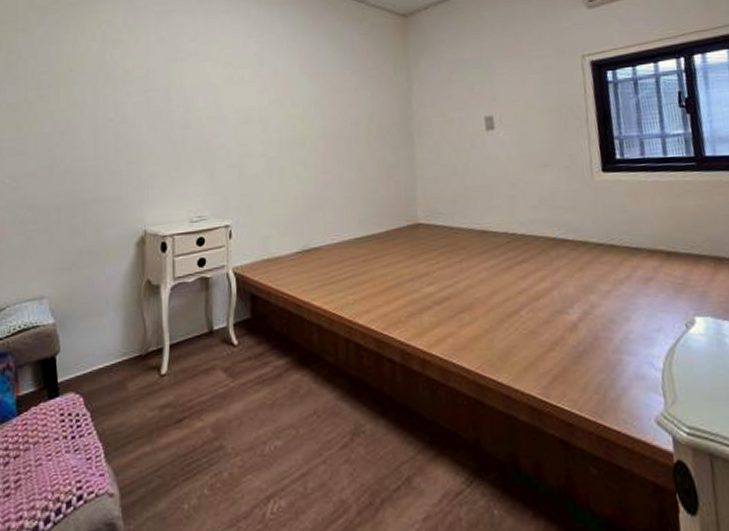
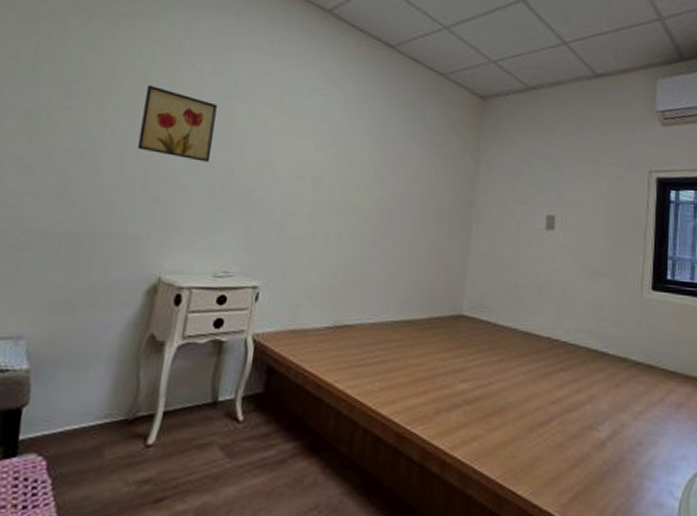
wall art: none [103,62,167,123] -> present [137,85,217,162]

